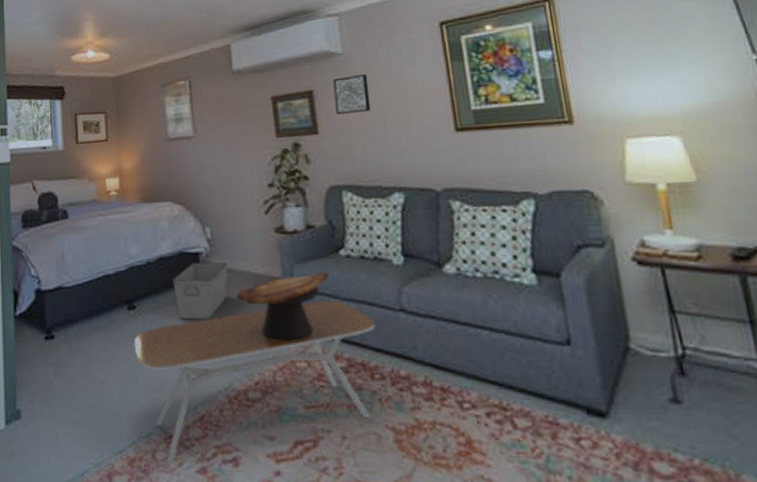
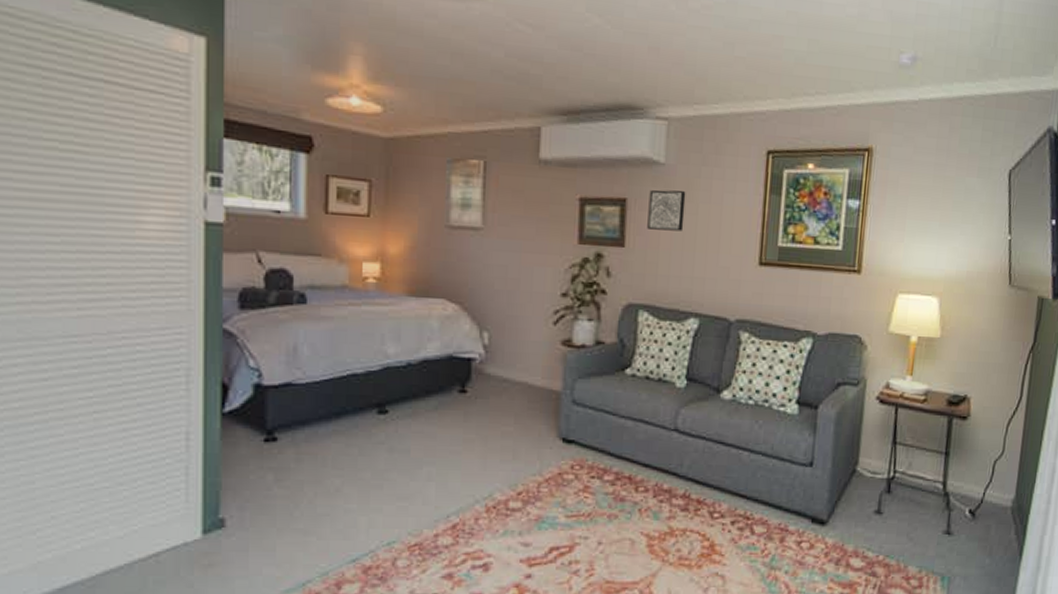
coffee table: present [133,300,376,466] -> none [381,416,649,573]
storage bin: present [173,262,228,320] -> none [437,368,504,429]
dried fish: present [237,272,329,341] -> none [510,389,611,454]

